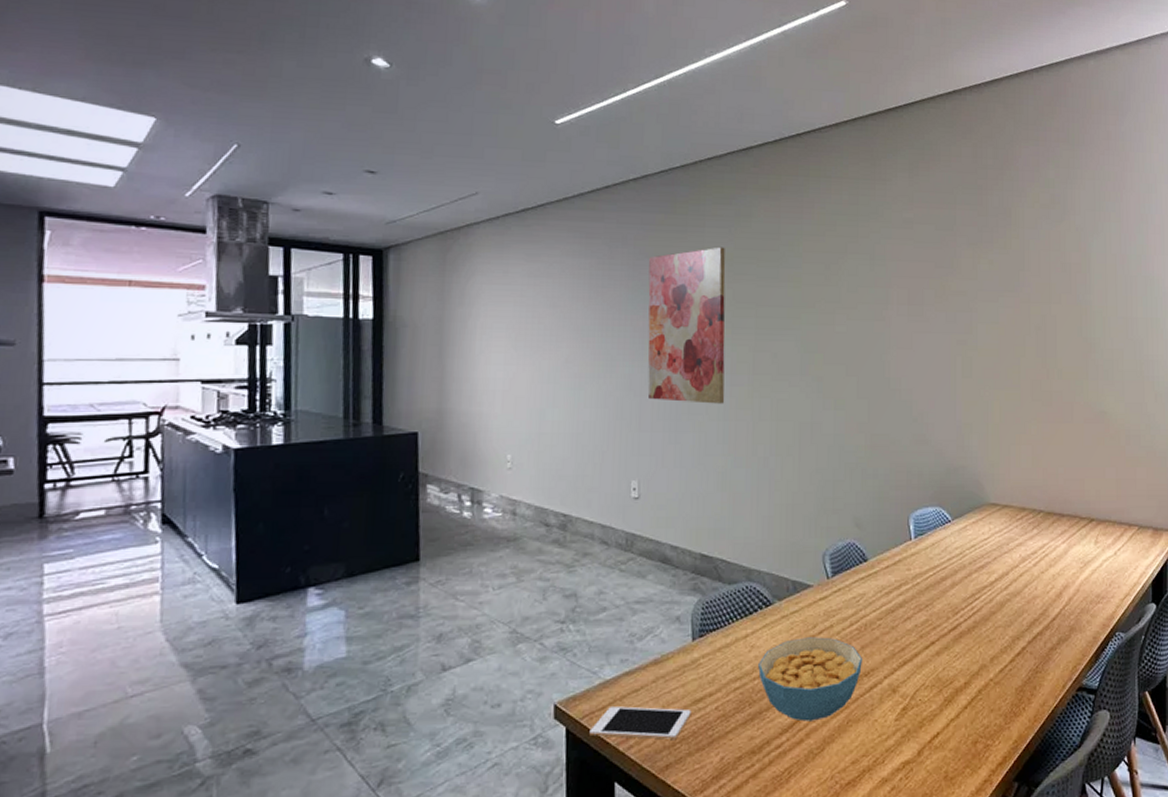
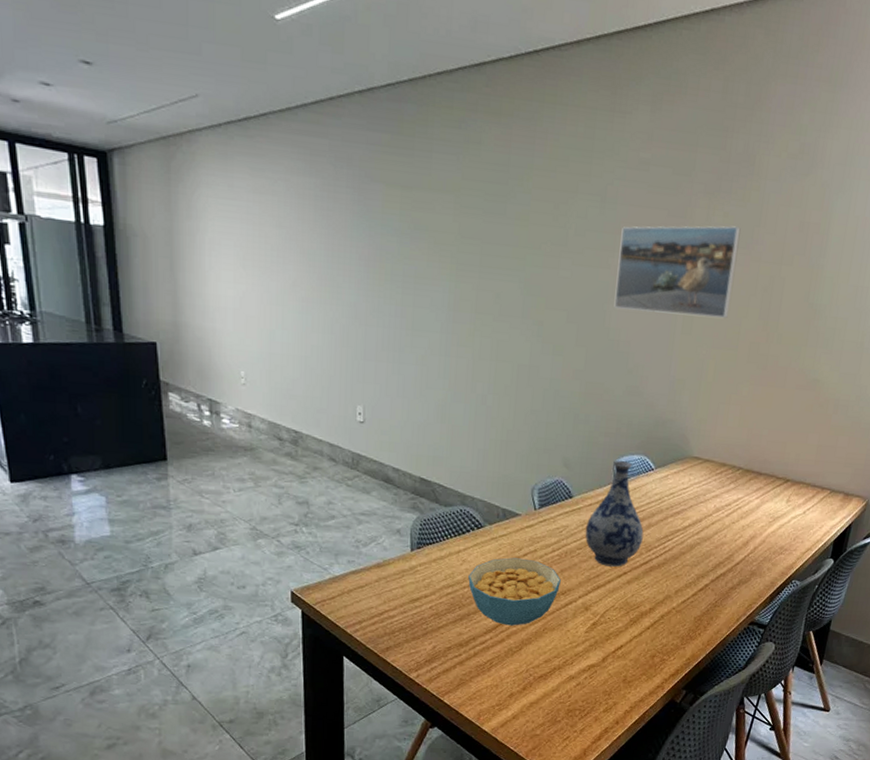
cell phone: present [589,706,692,740] -> none [322,598,409,628]
wall art: present [647,246,726,404] -> none [372,175,452,340]
vase: none [884,515,948,637] -> present [585,461,644,567]
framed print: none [892,272,1007,360] -> present [614,225,741,318]

